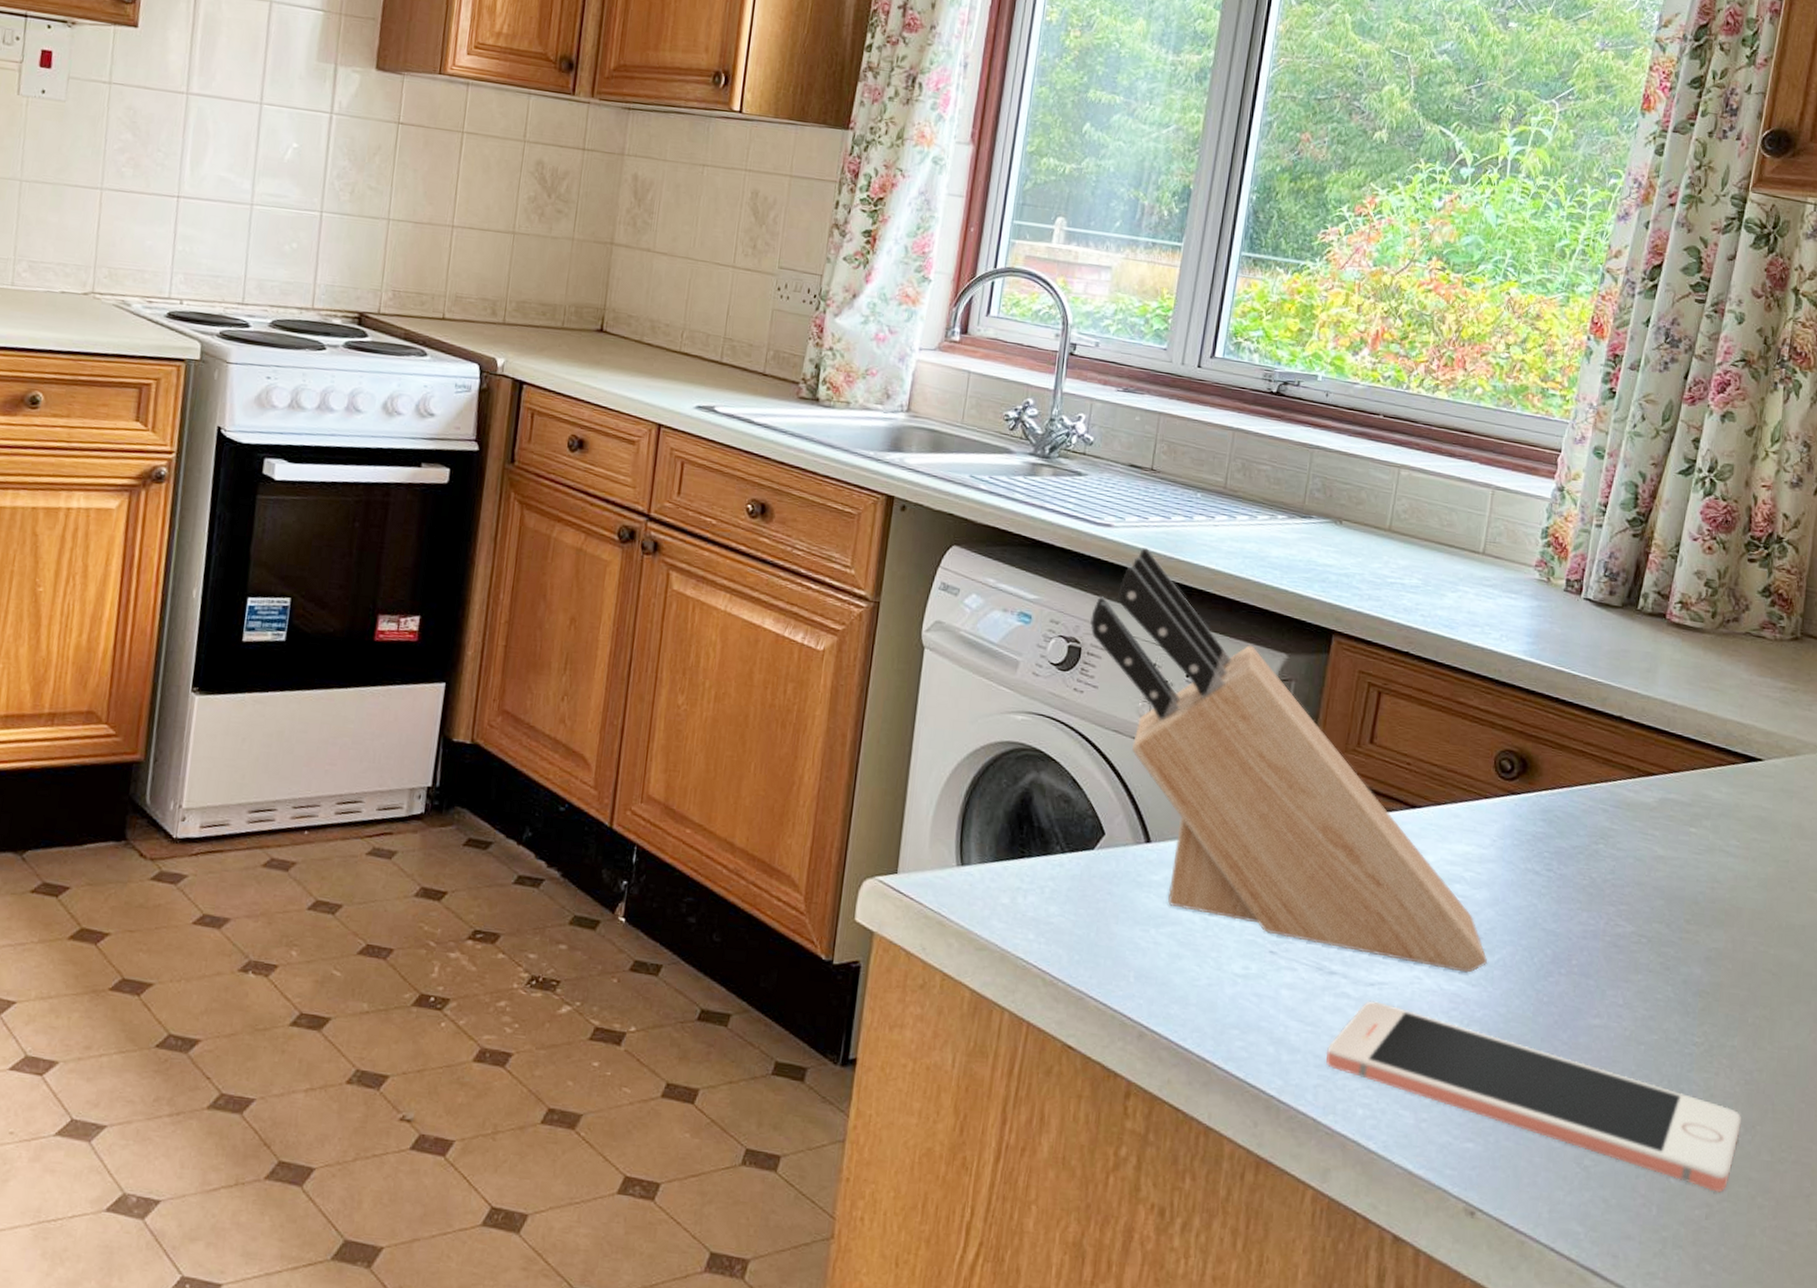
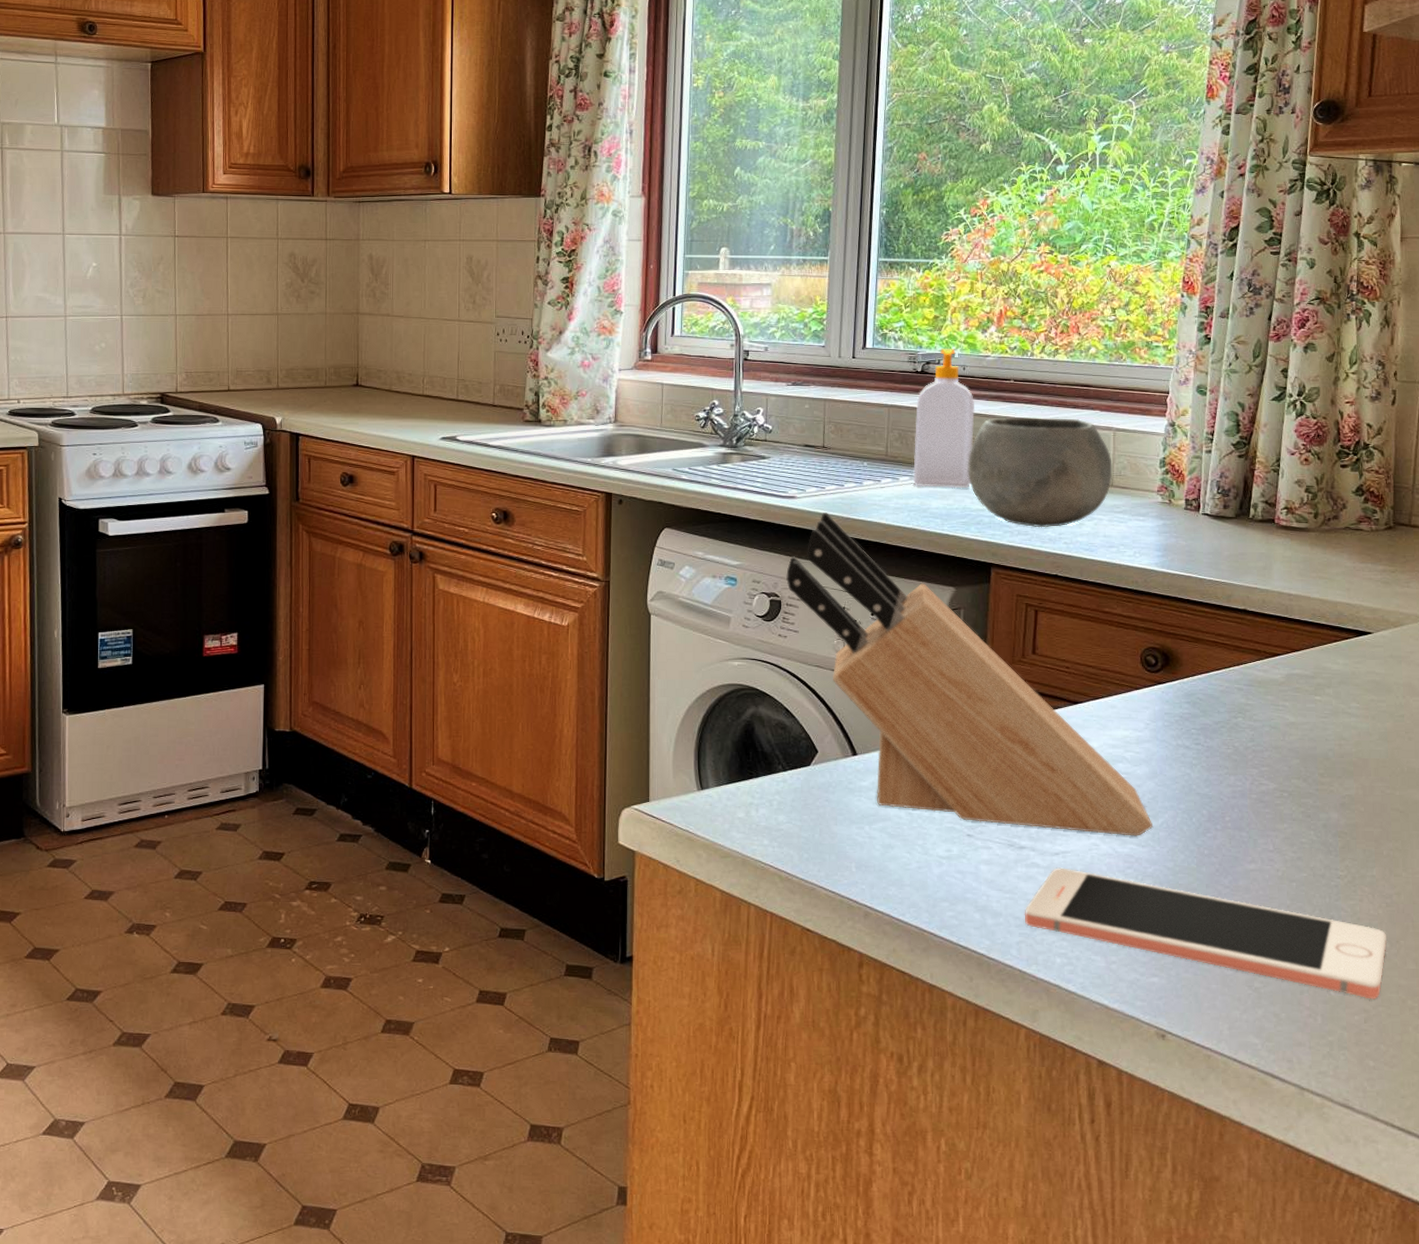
soap bottle: none [1252,368,1335,538] -> present [912,349,975,489]
bowl: none [1318,458,1487,595] -> present [968,417,1113,528]

